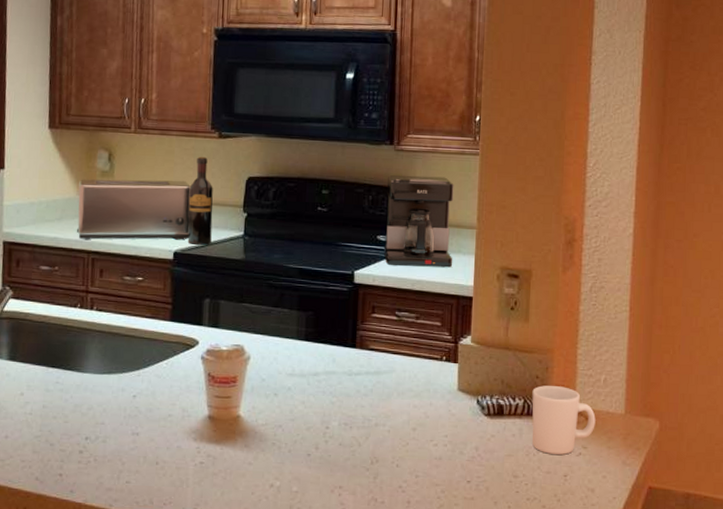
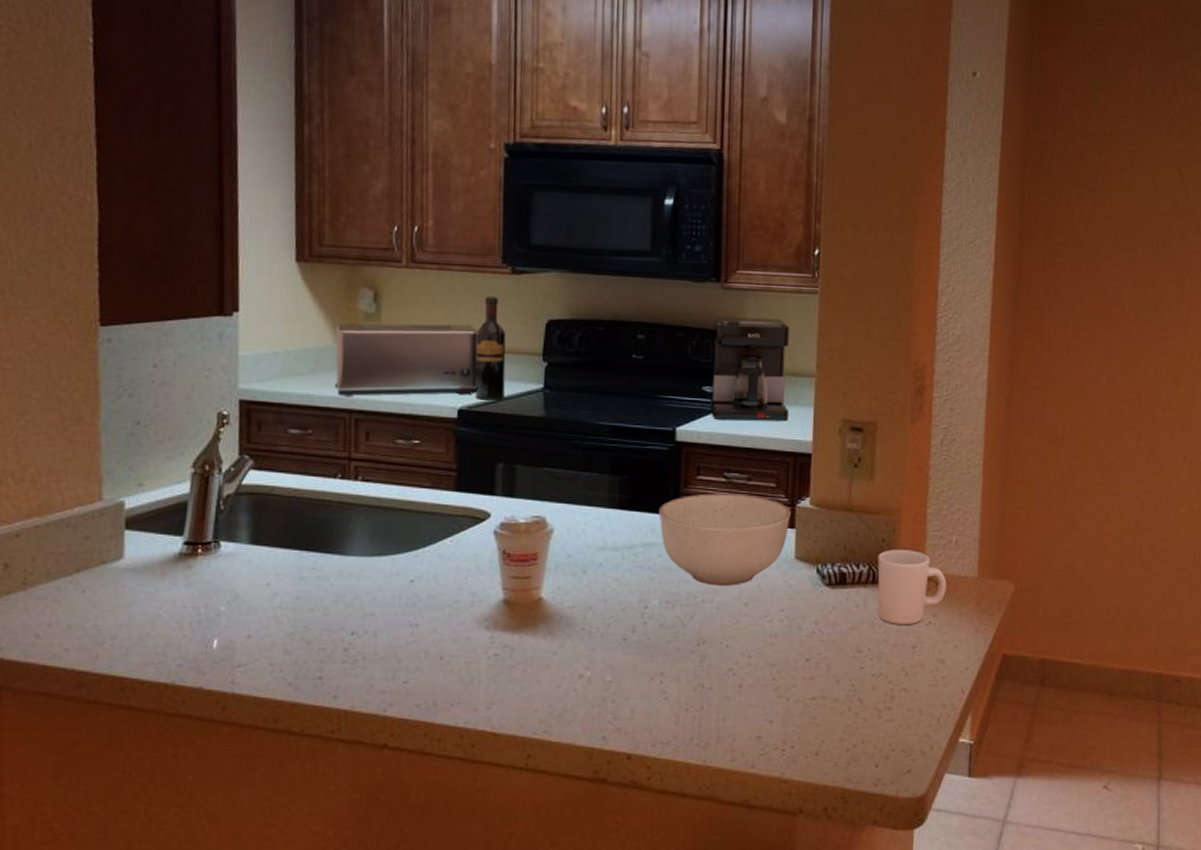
bowl: none [339,329,454,412] -> present [659,493,791,585]

